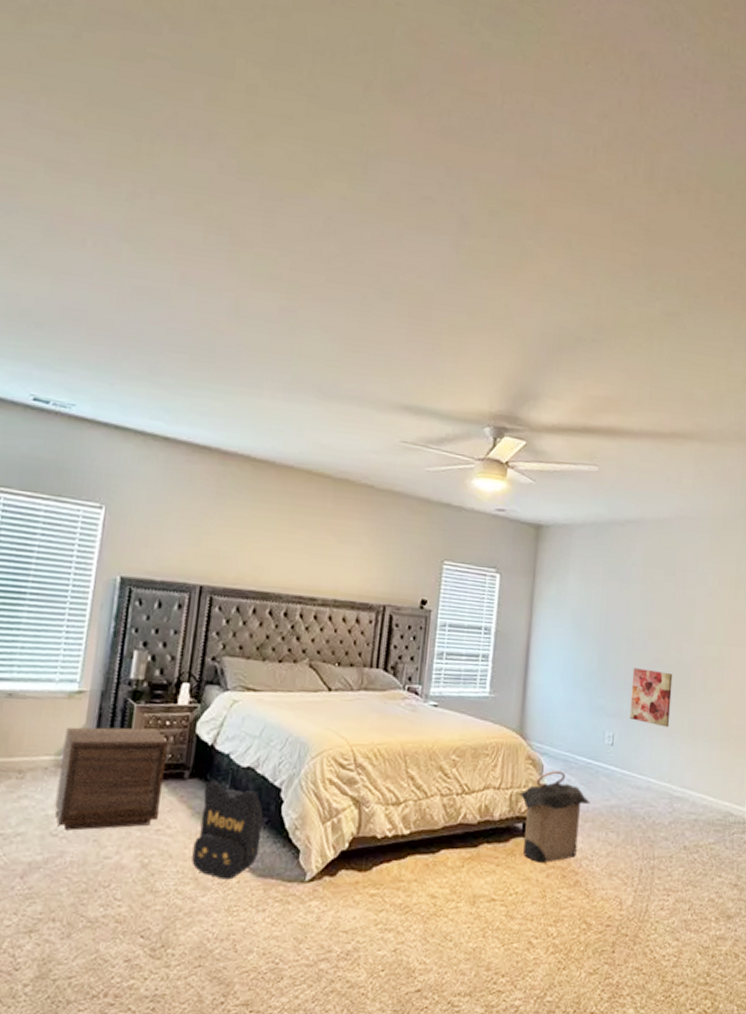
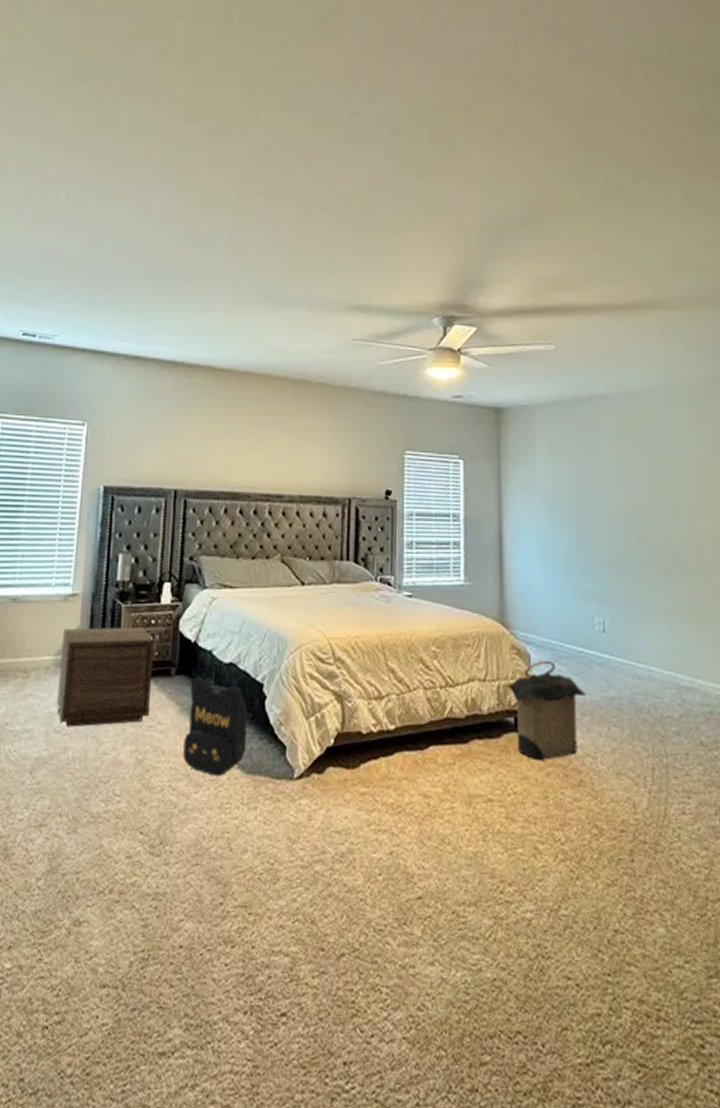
wall art: present [629,668,673,728] -> none [617,548,667,611]

